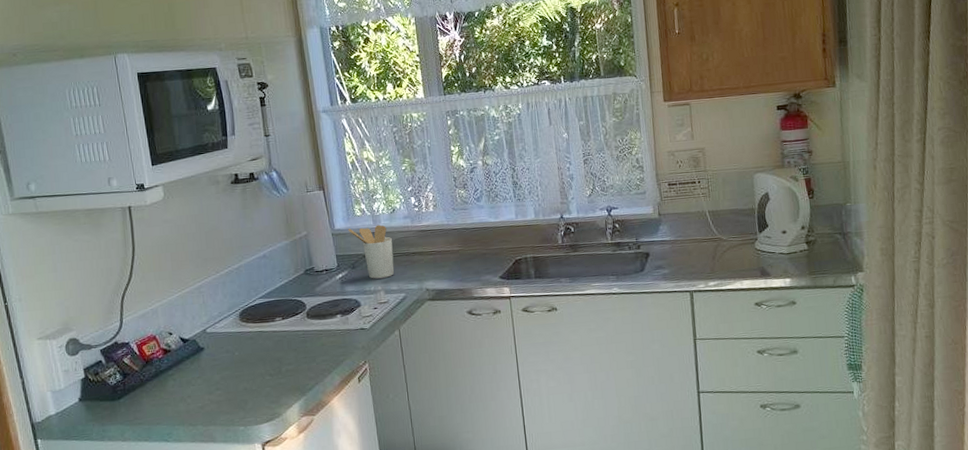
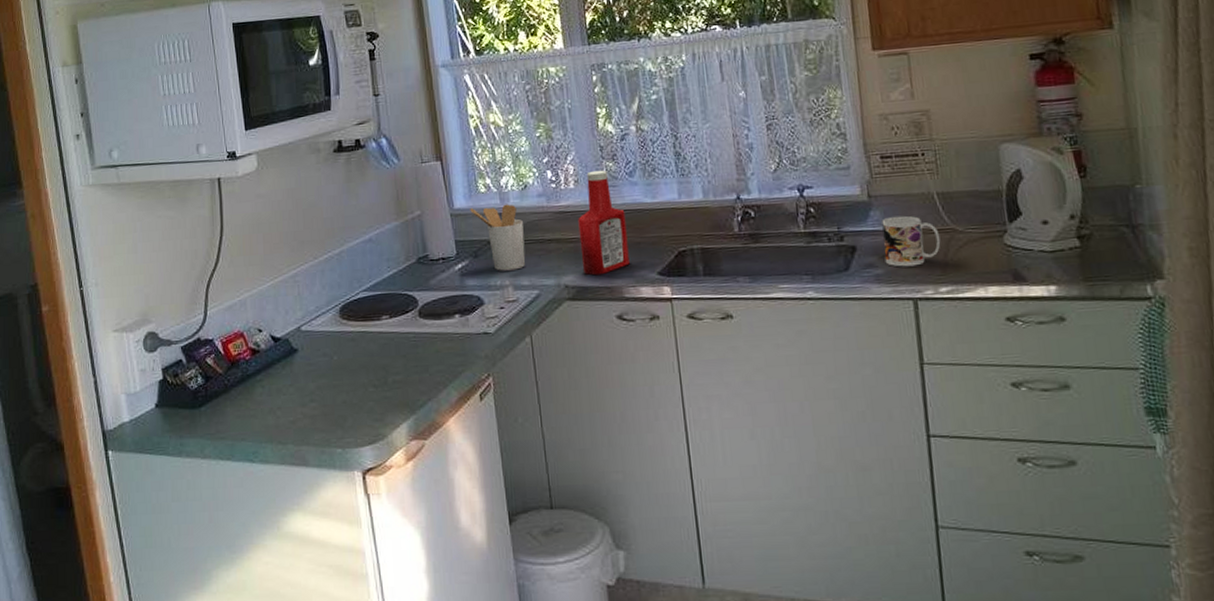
ketchup bottle: none [436,196,478,281] -> present [578,170,630,276]
mug: none [668,228,711,268] -> present [881,215,941,267]

